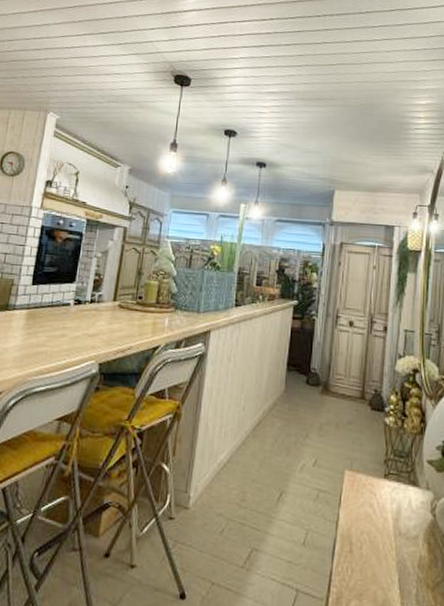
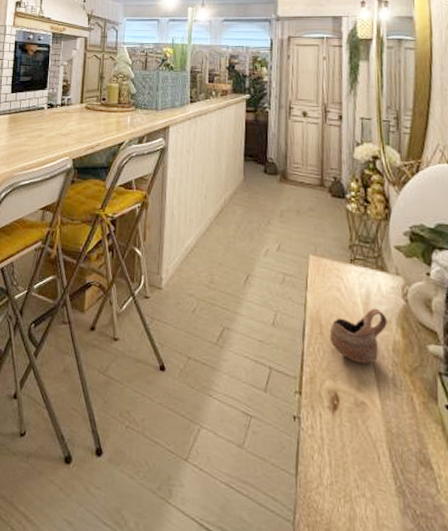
cup: none [358,523,415,581] -> present [329,308,387,364]

